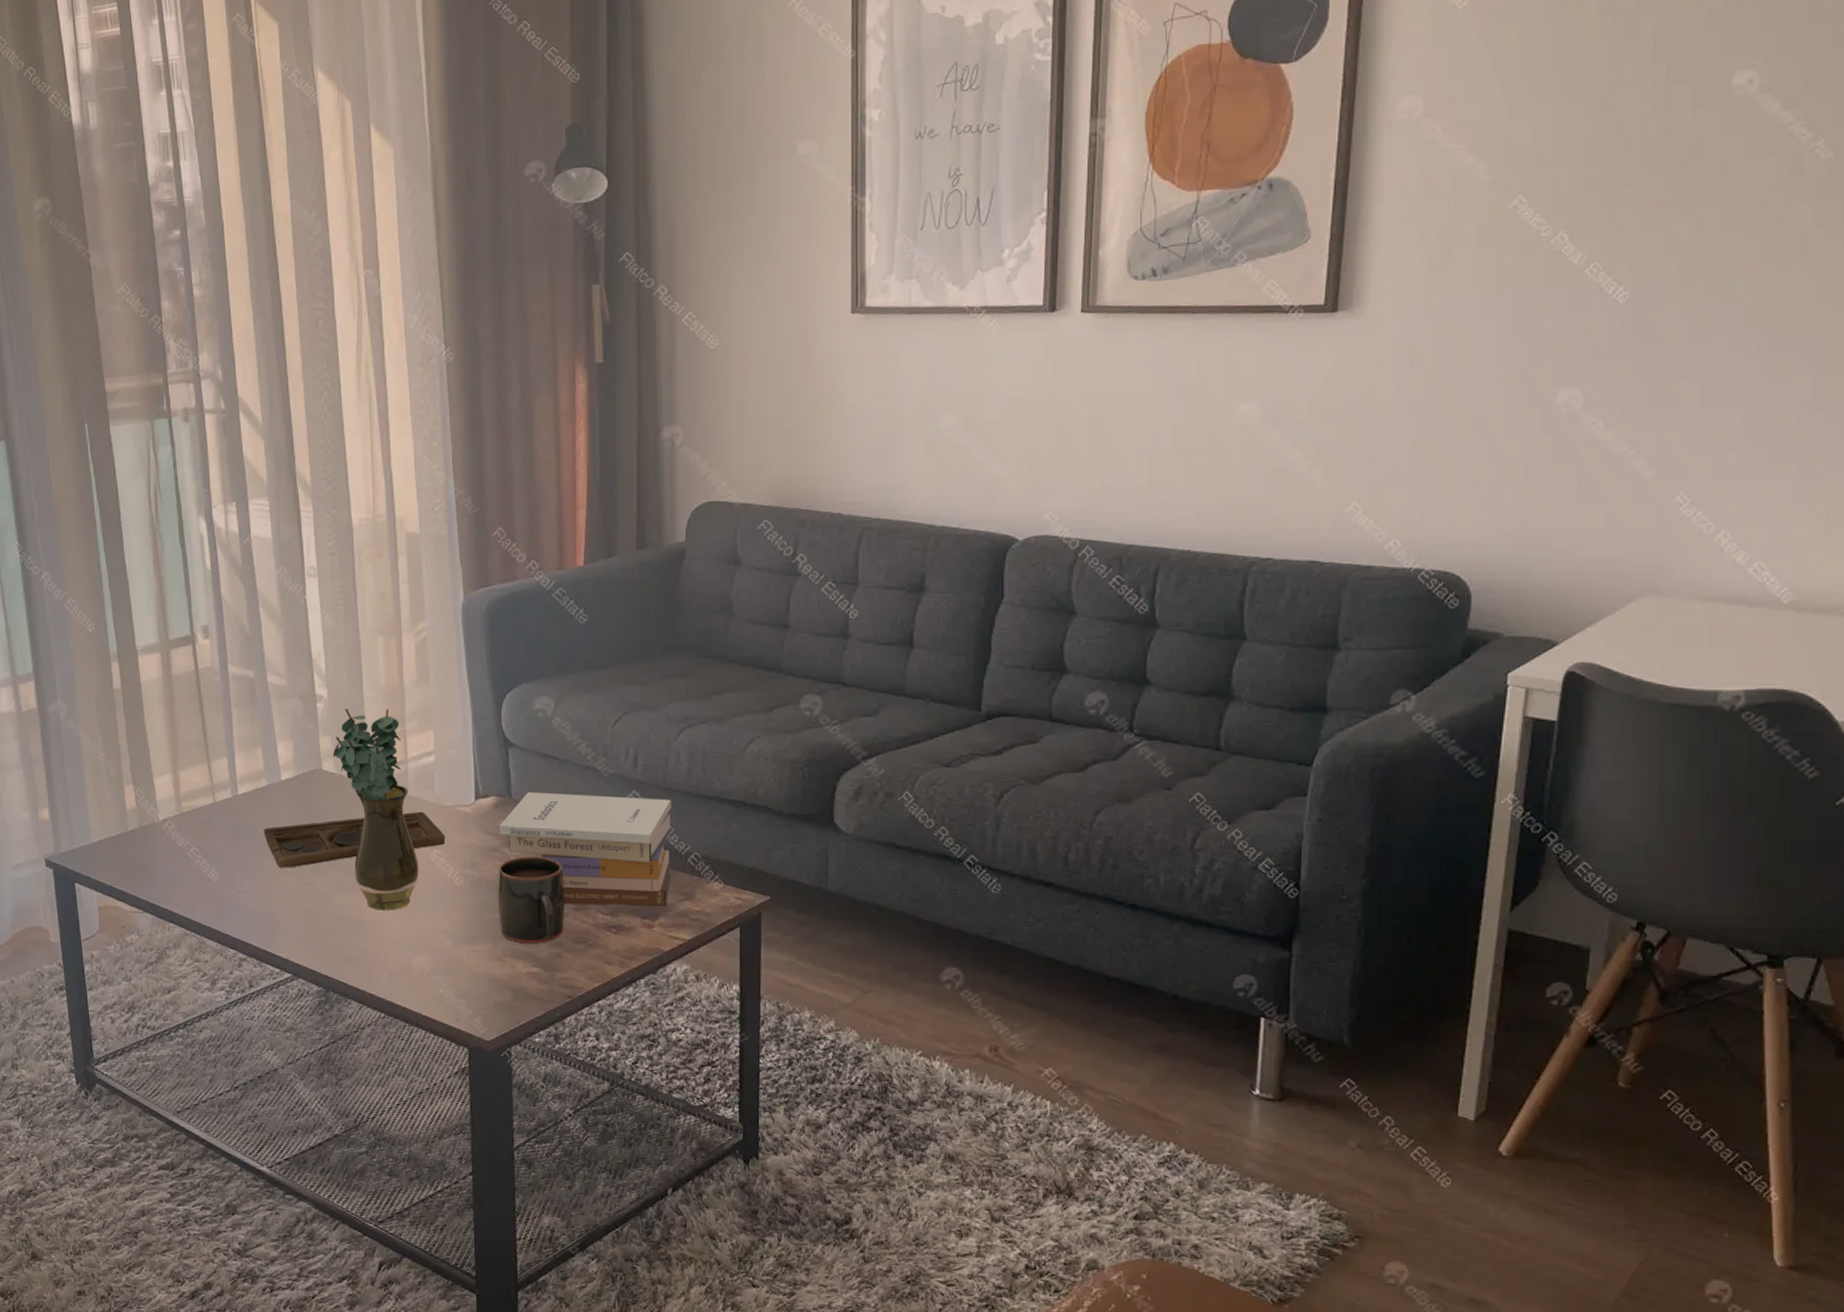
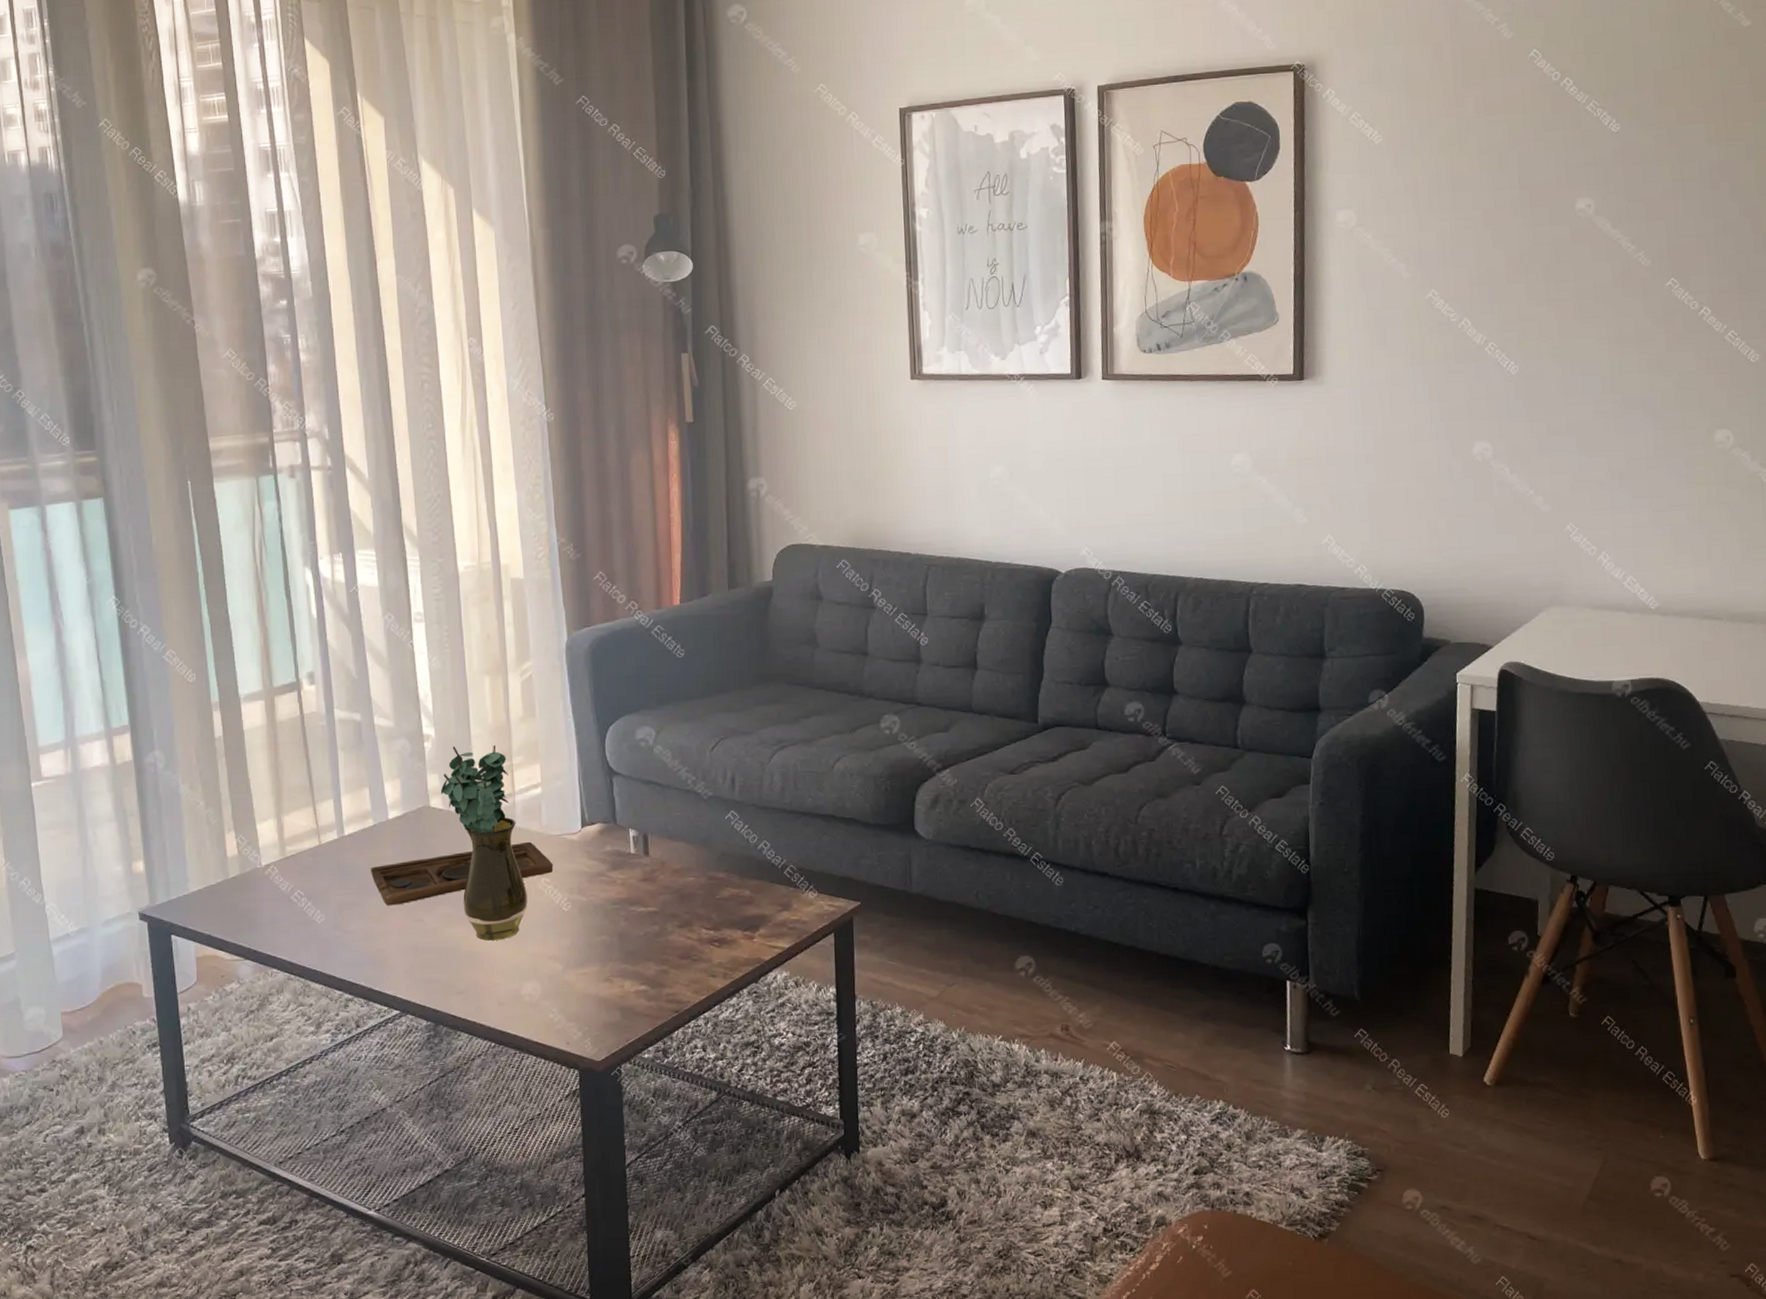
mug: present [497,856,565,944] -> none [604,878,670,963]
books: present [498,792,673,906] -> none [605,816,769,921]

